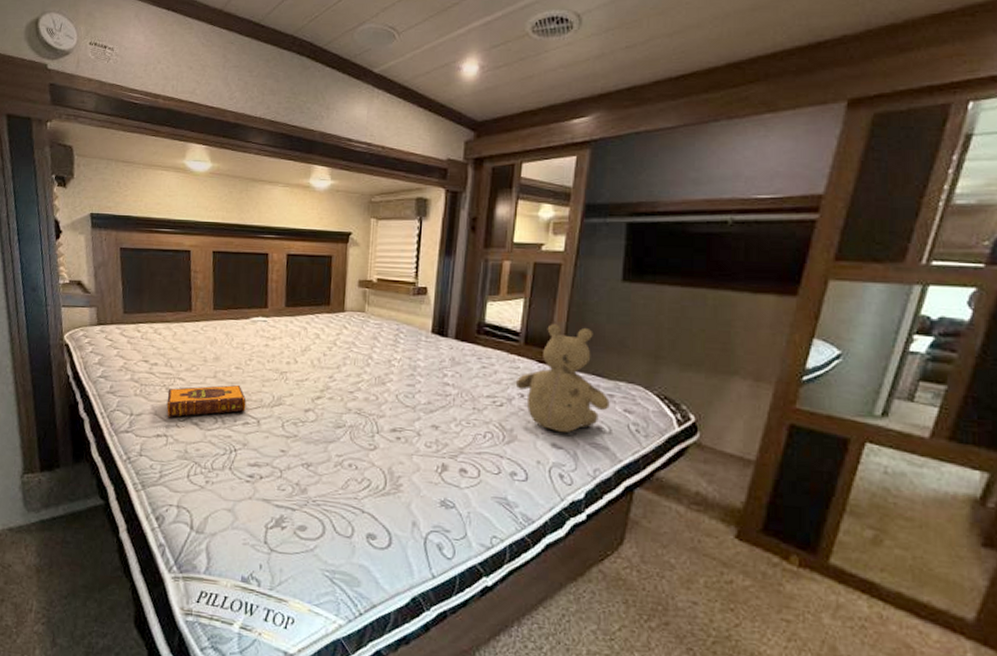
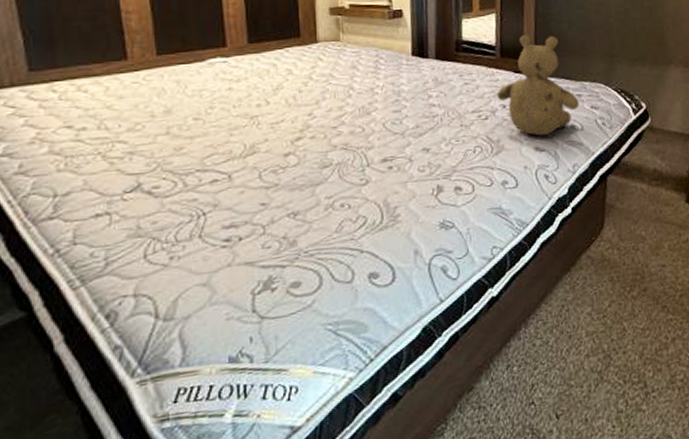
hardback book: present [166,384,247,418] -> none [105,138,212,192]

